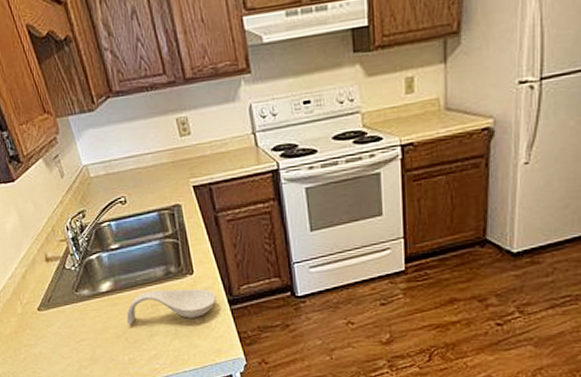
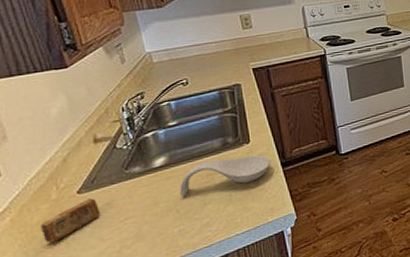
soap bar: none [12,316,59,354] -> present [39,198,101,243]

